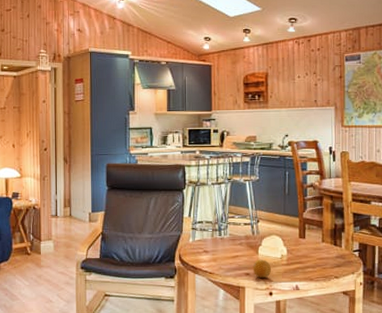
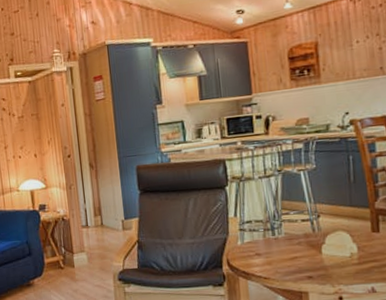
fruit: present [252,259,271,278] -> none [316,259,339,281]

